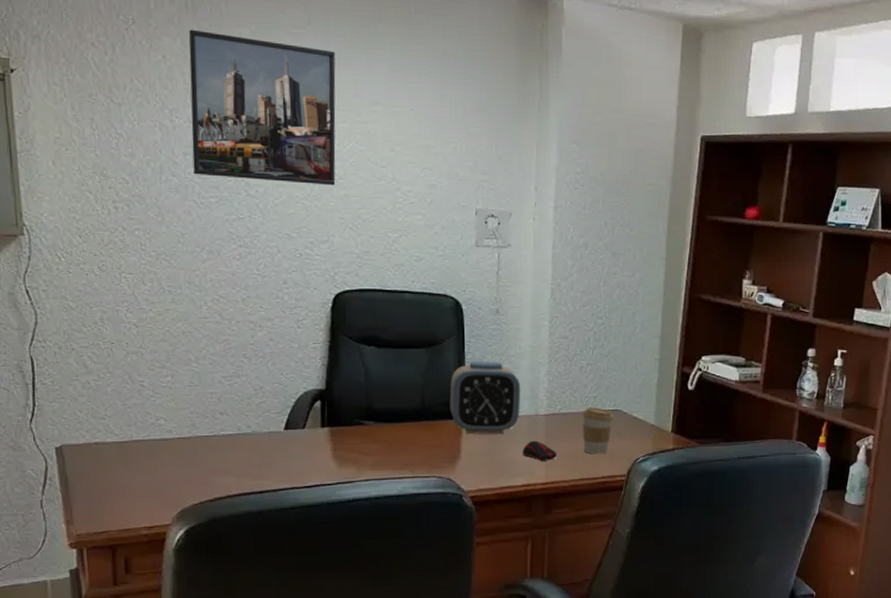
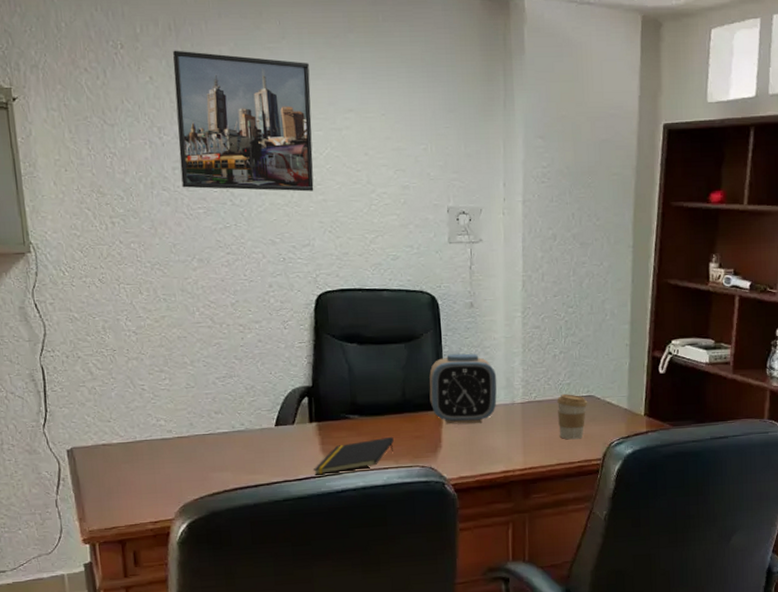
notepad: none [324,445,410,483] -> present [314,436,394,475]
computer mouse: present [522,440,558,461] -> none [500,428,535,448]

